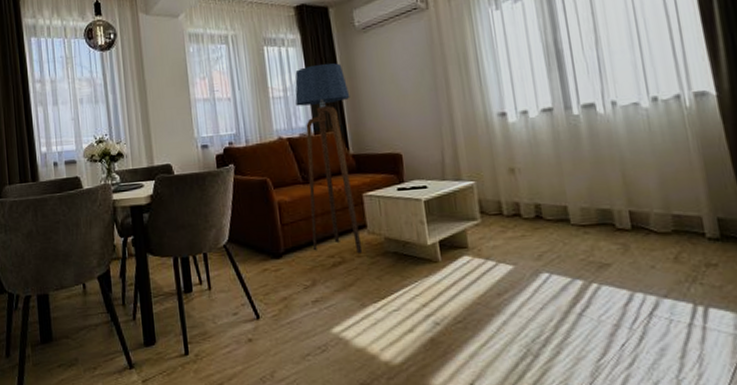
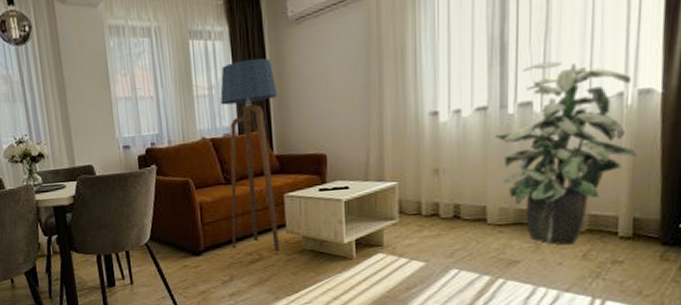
indoor plant: none [563,66,706,247] -> present [493,61,637,246]

